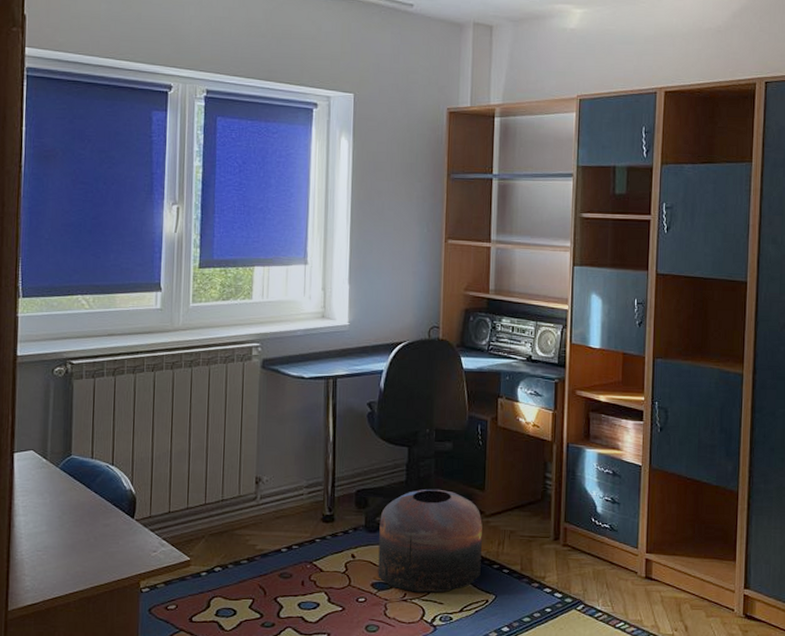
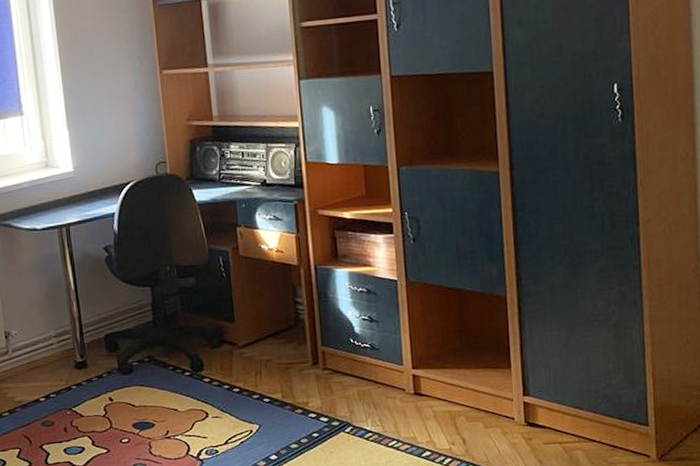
pouf: present [378,489,482,593] -> none [132,325,241,429]

